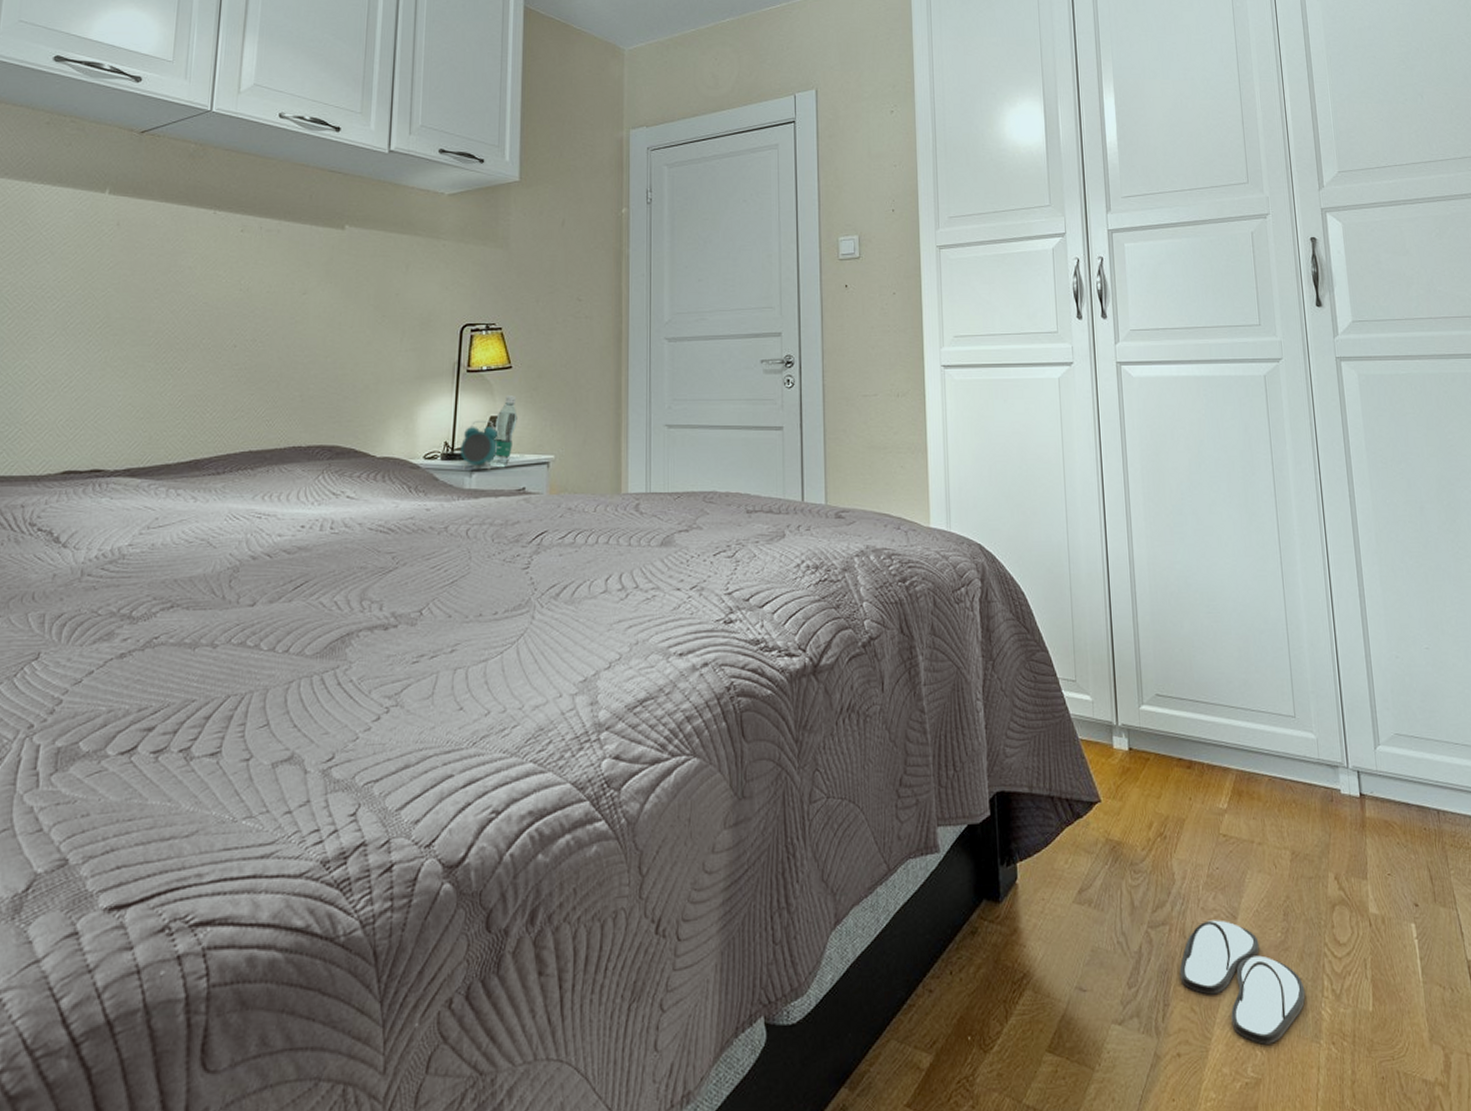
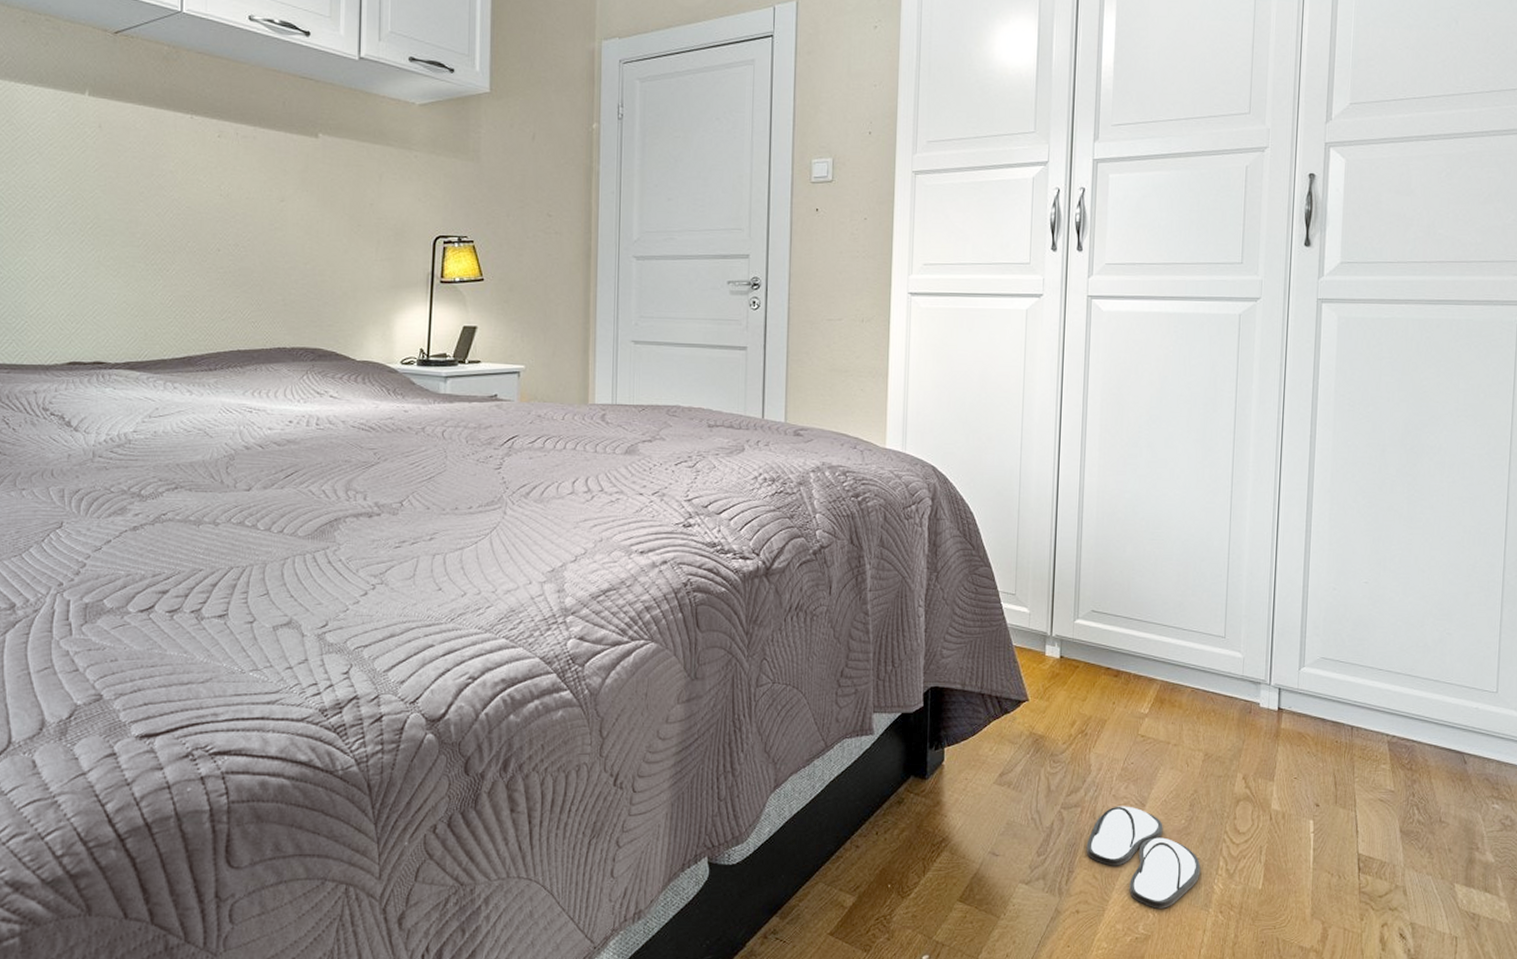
alarm clock: present [461,420,498,470] -> none [436,329,471,377]
bottle: present [489,394,518,468] -> none [463,306,489,376]

